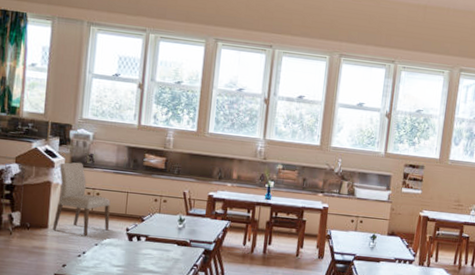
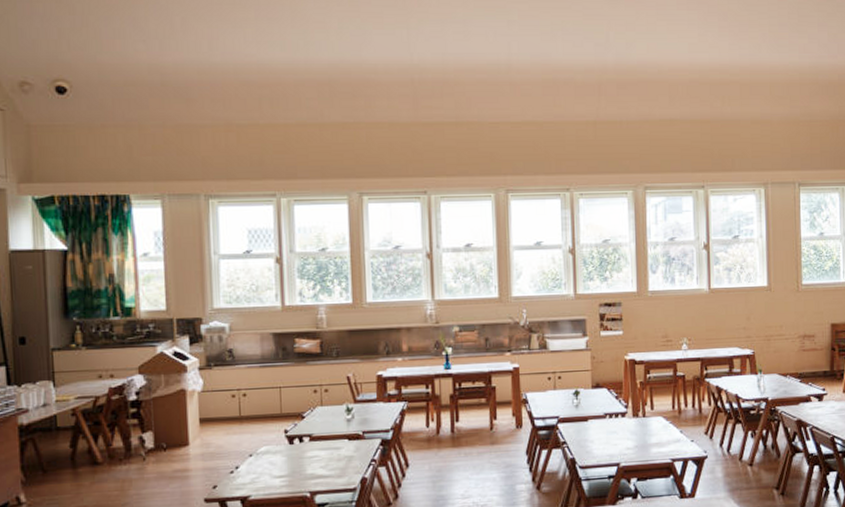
chair: present [52,162,111,236] -> none [193,360,264,447]

